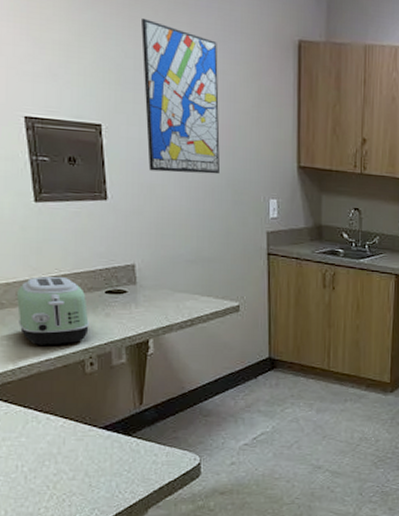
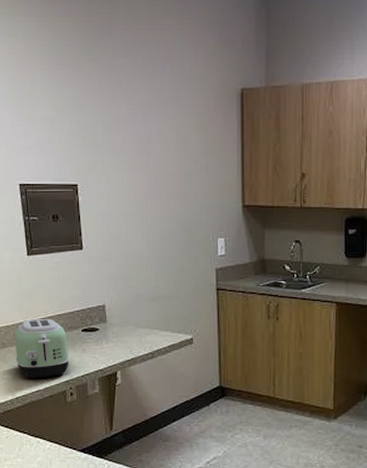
wall art: present [141,18,220,174] -> none [108,88,174,221]

